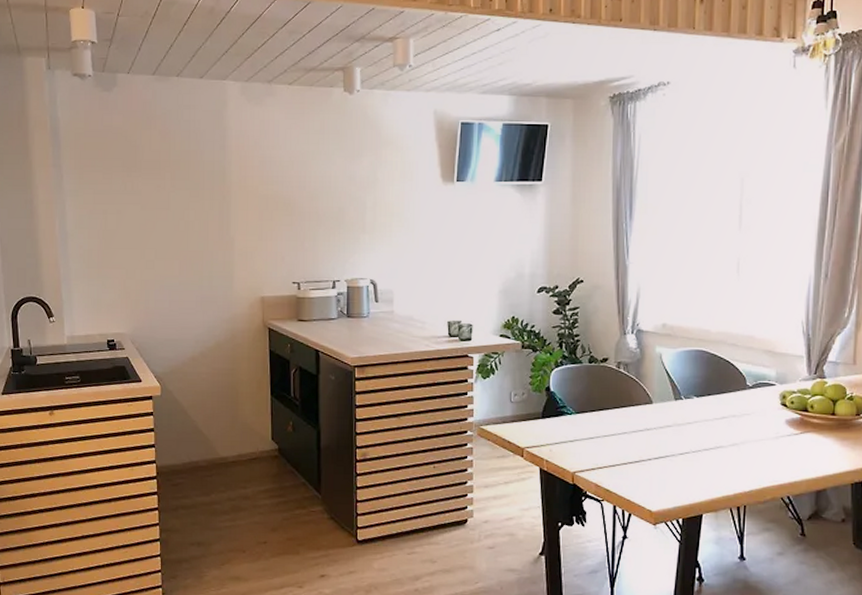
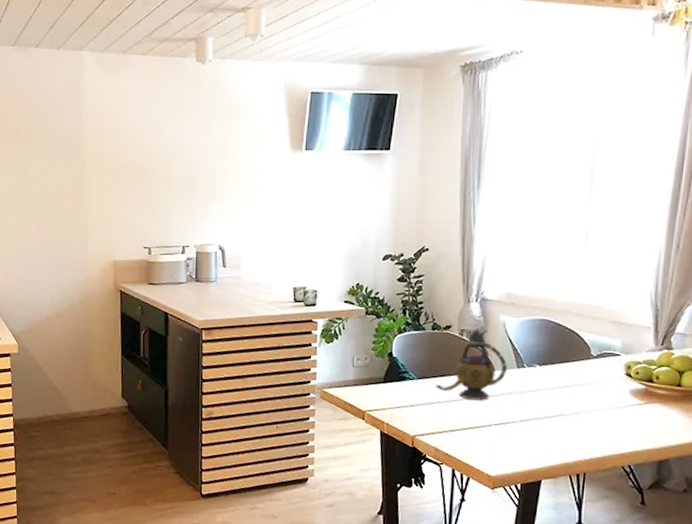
teapot: none [594,361,666,434] -> present [435,329,508,400]

